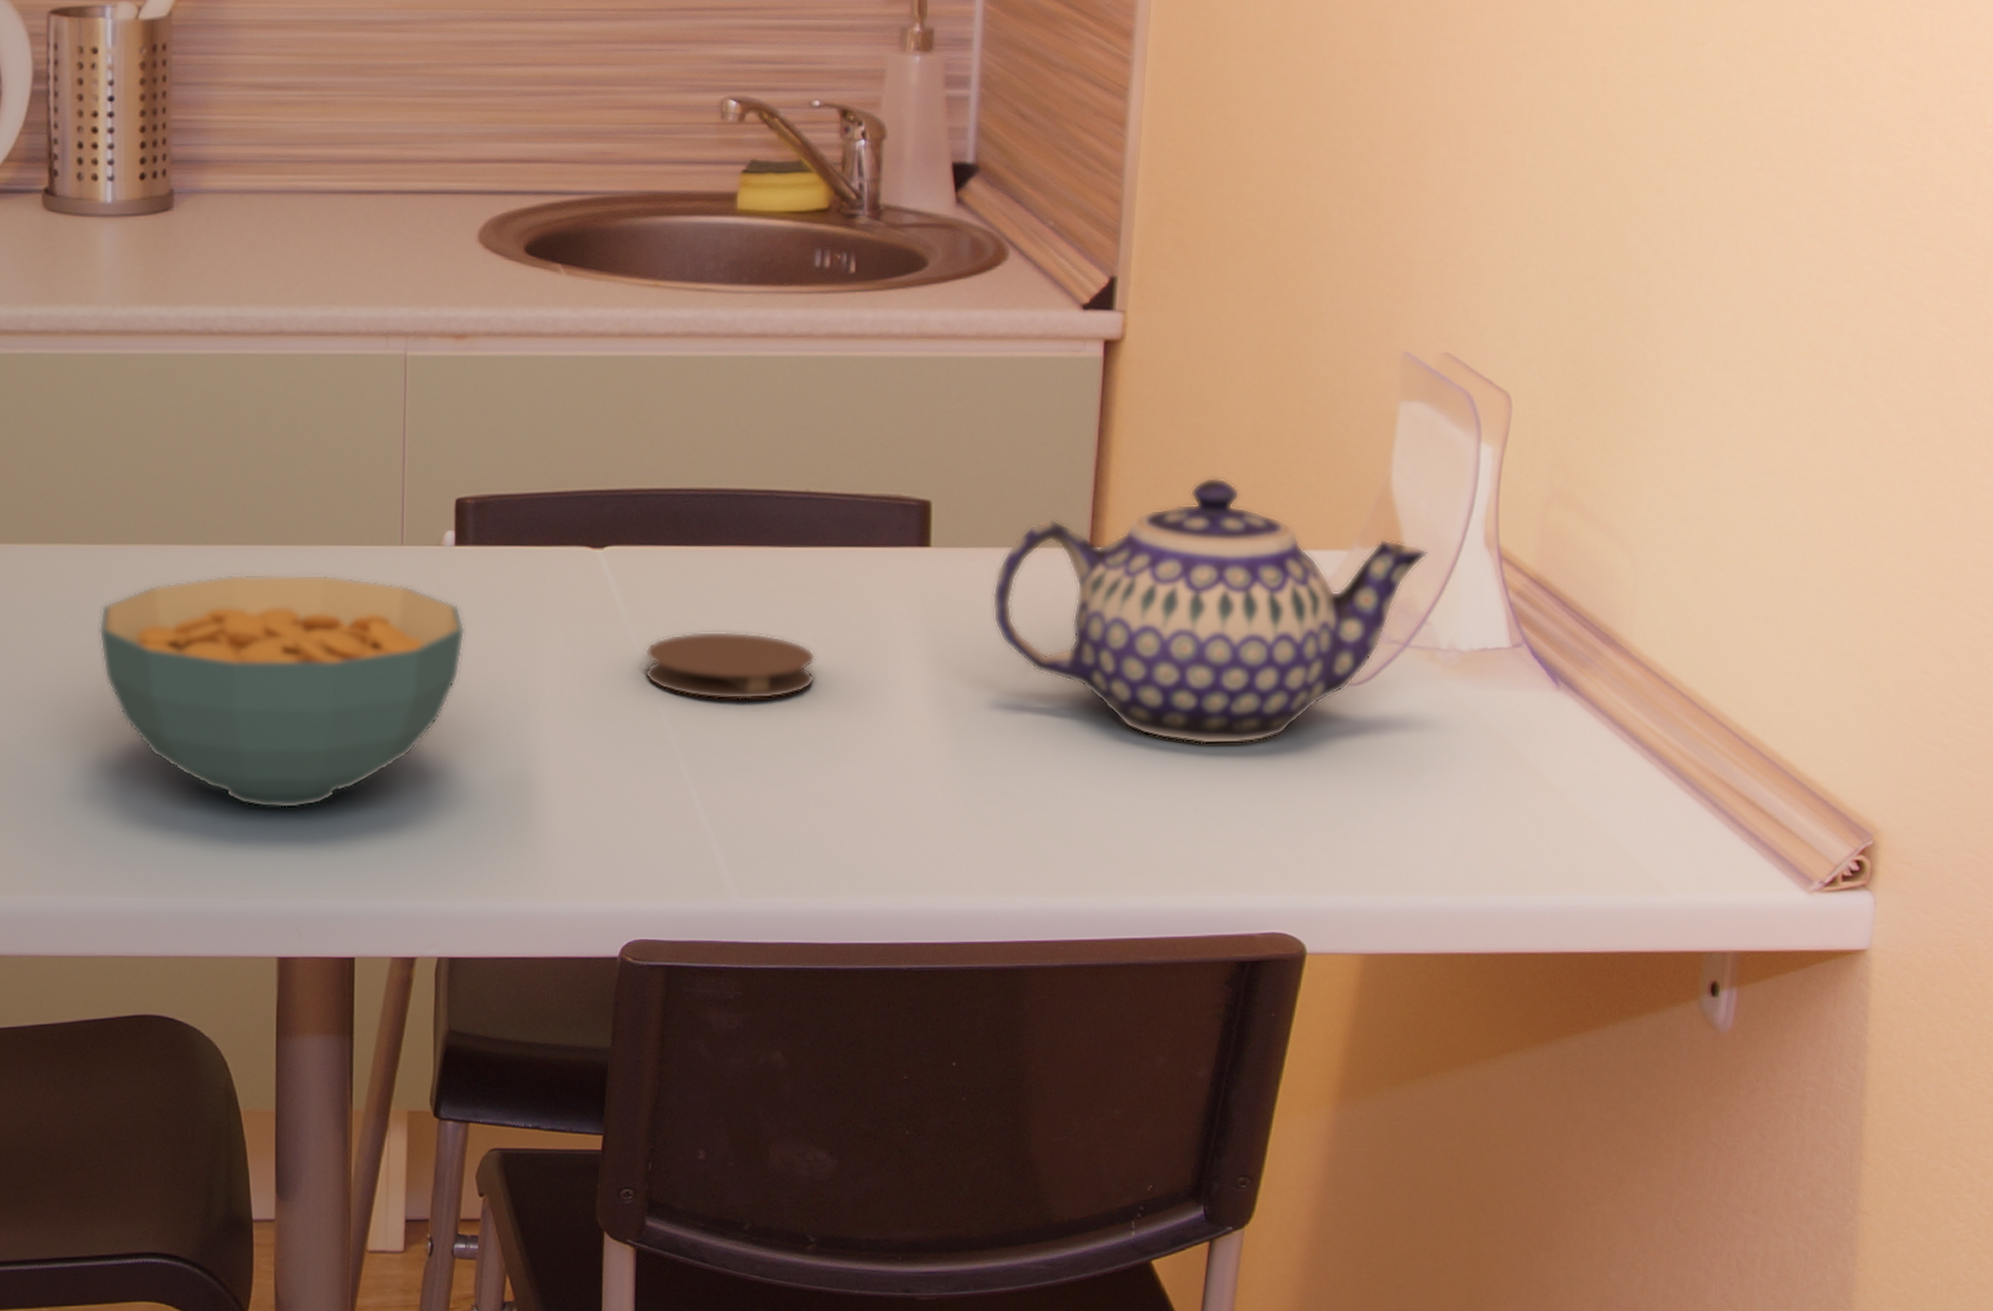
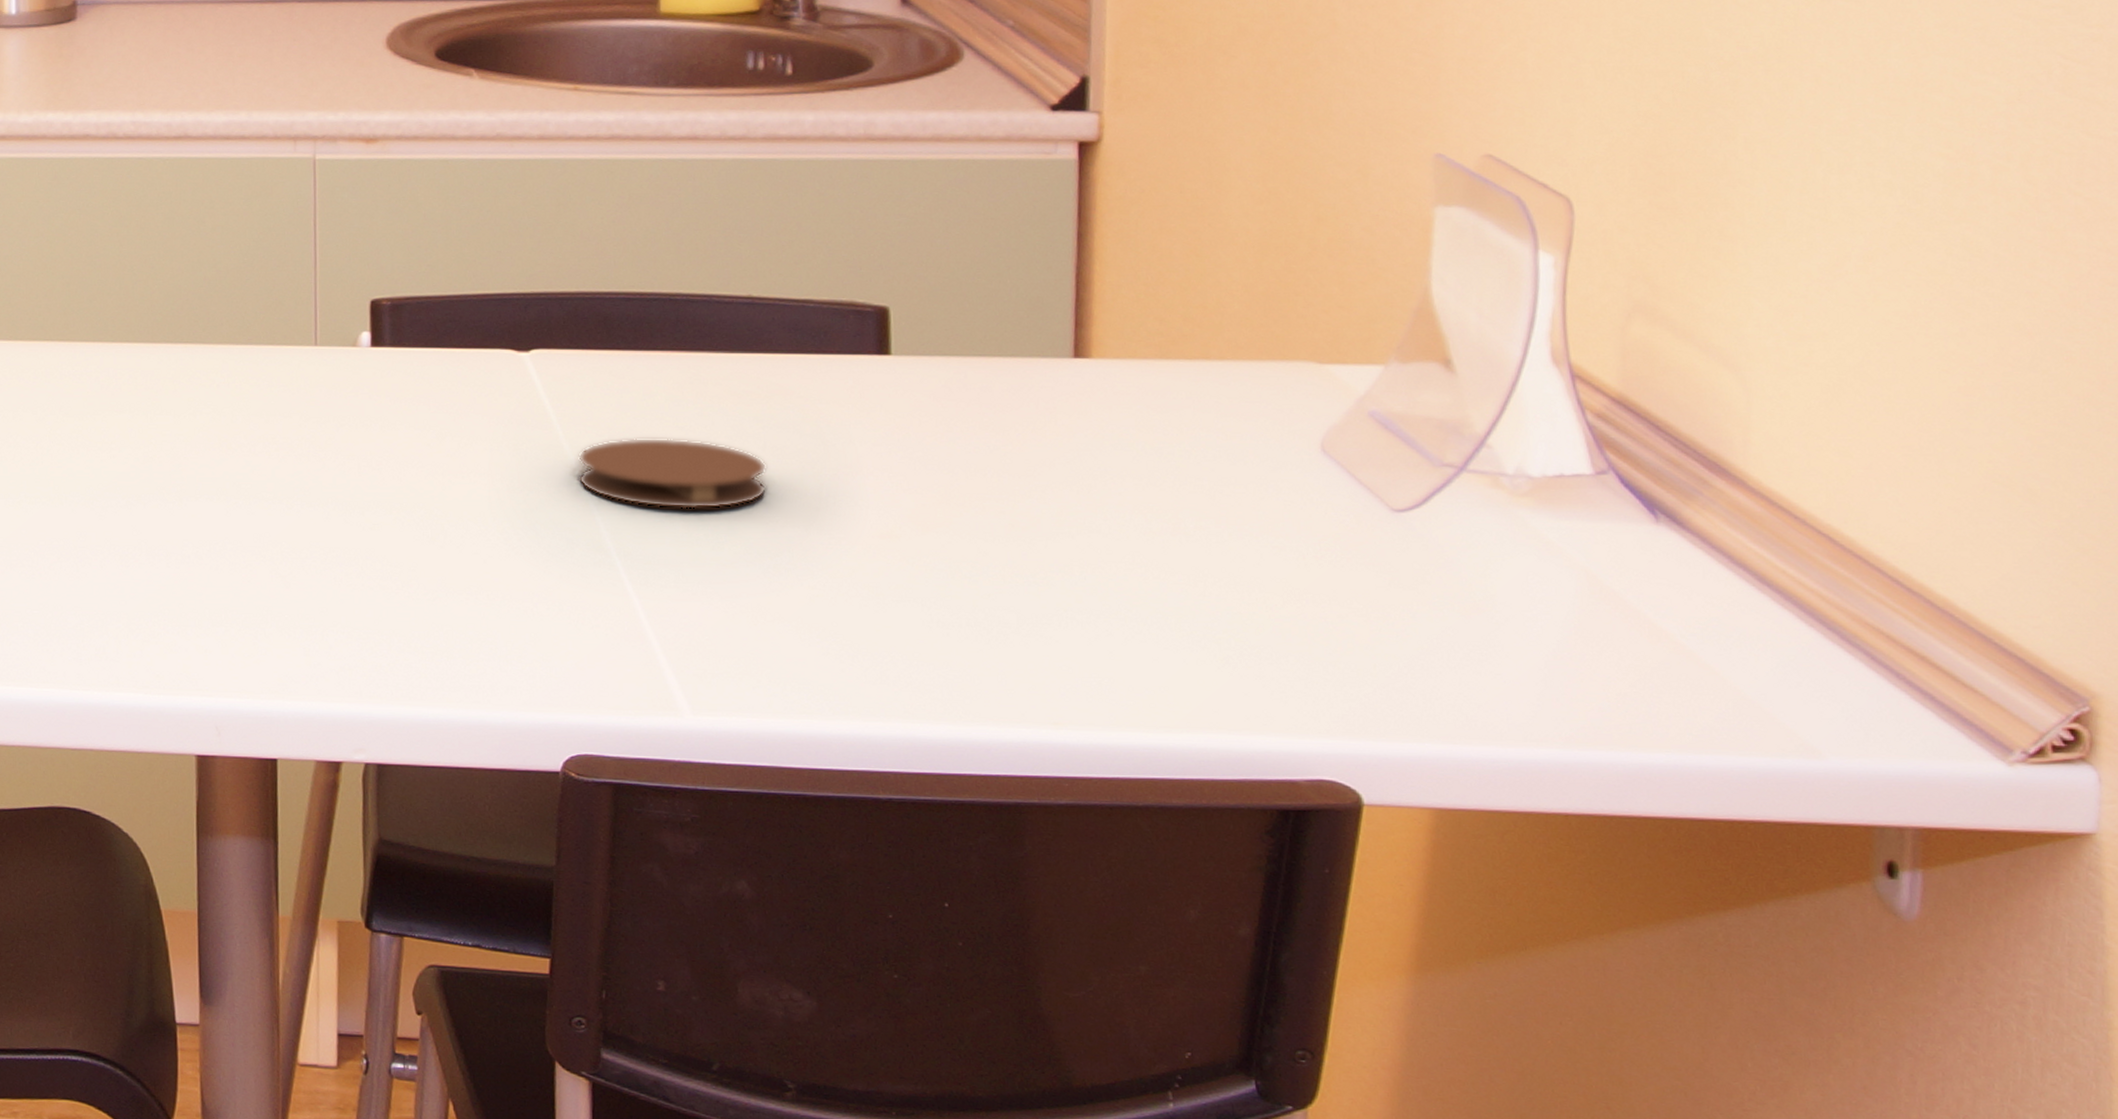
cereal bowl: present [98,574,465,809] -> none [9,371,384,606]
teapot: present [992,477,1428,745] -> none [963,285,1482,572]

